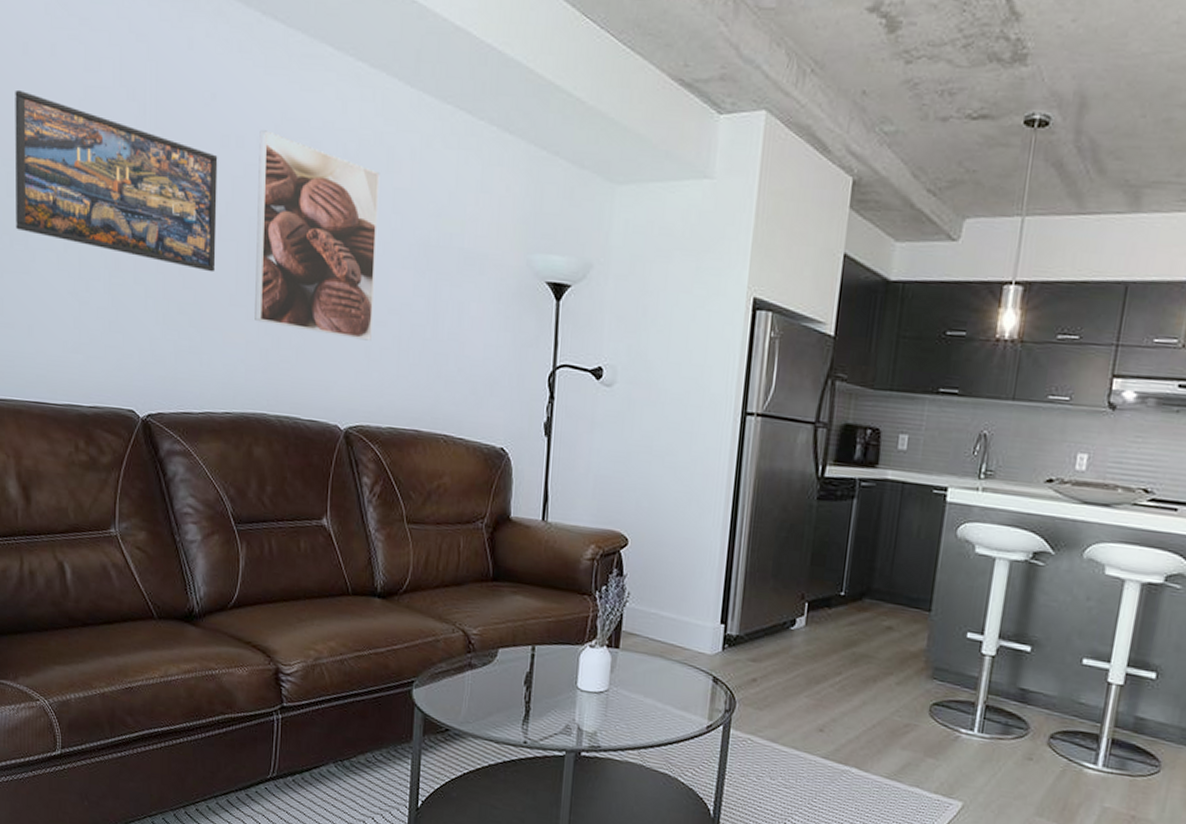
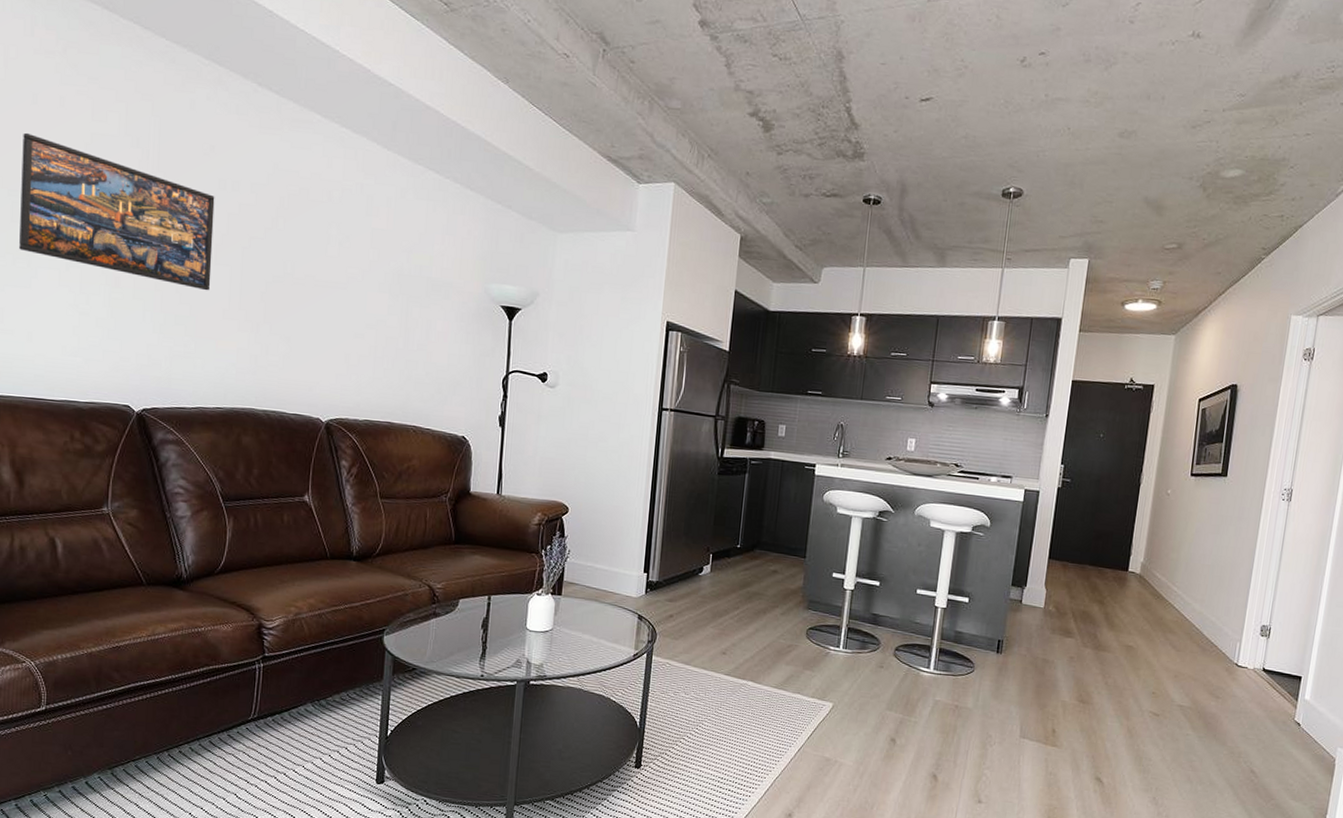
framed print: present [255,130,380,341] -> none [246,177,360,350]

